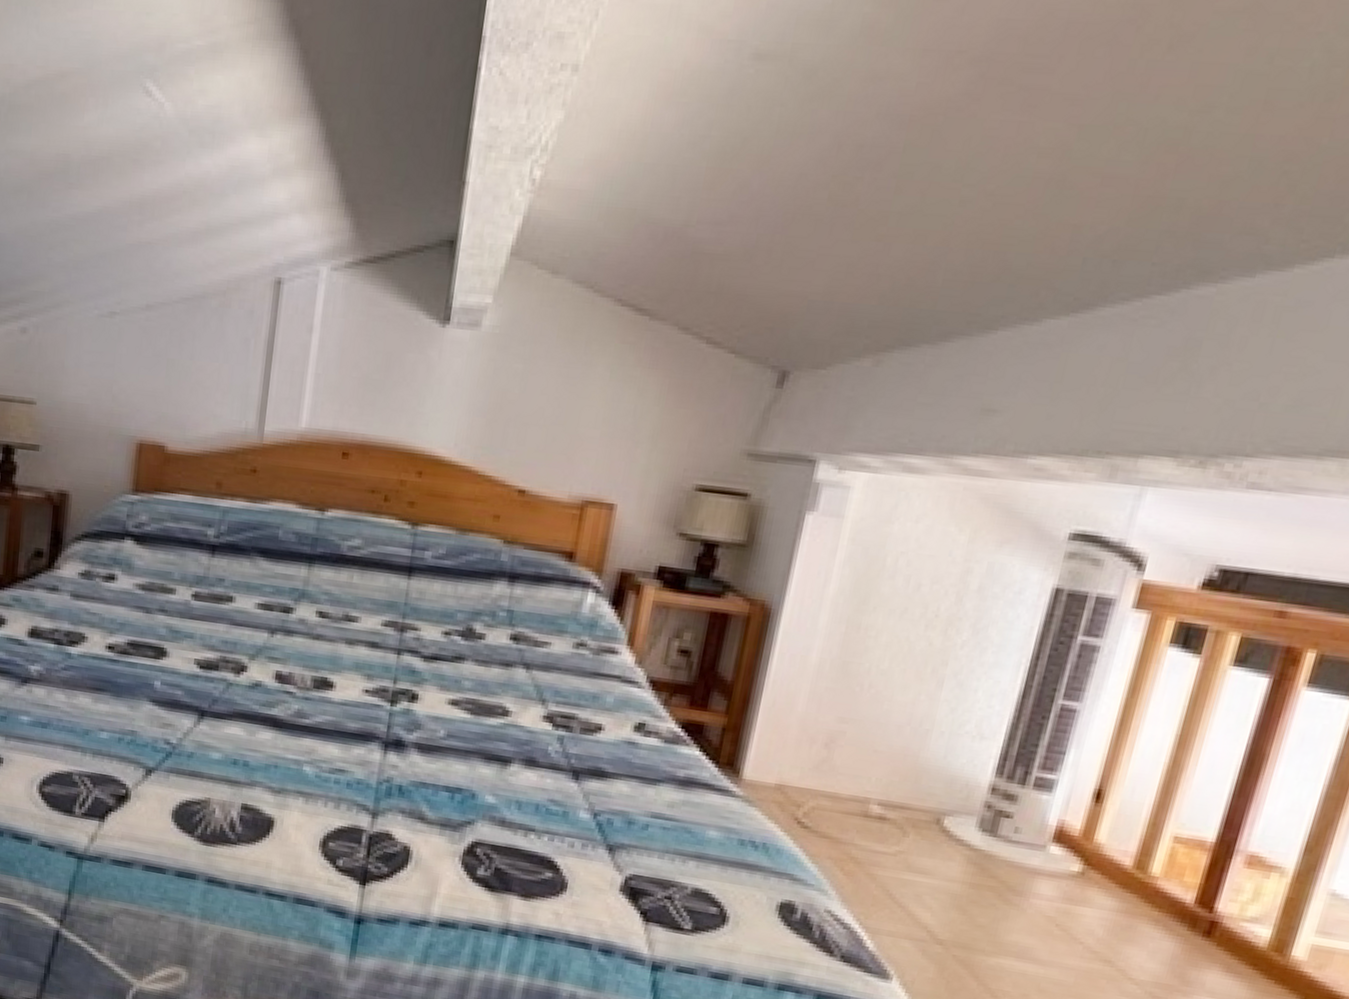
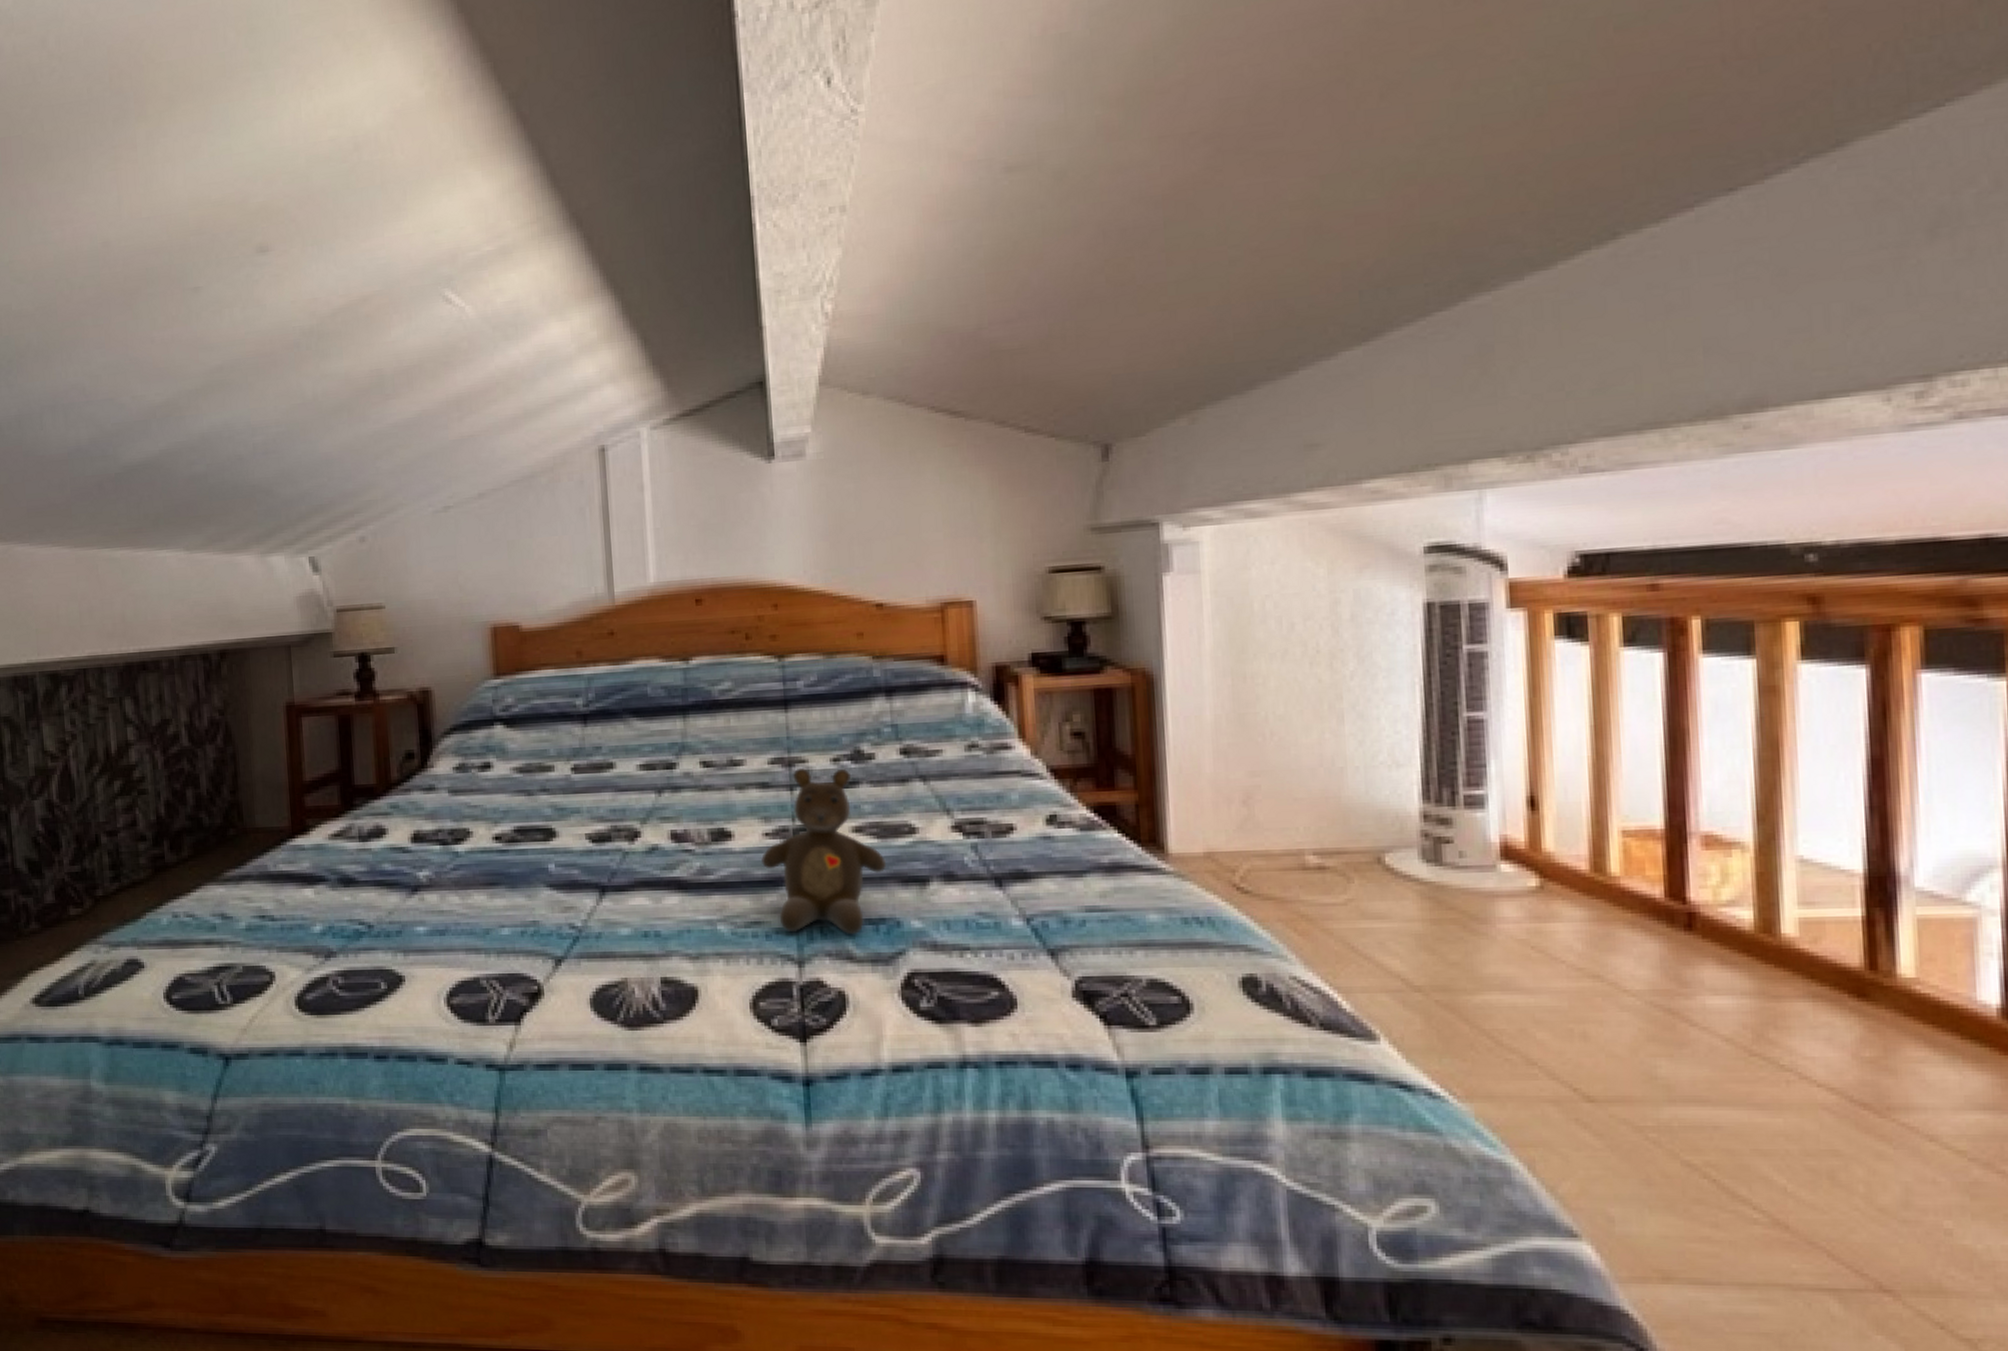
teddy bear: none [355,635,474,799] -> present [760,768,886,935]

